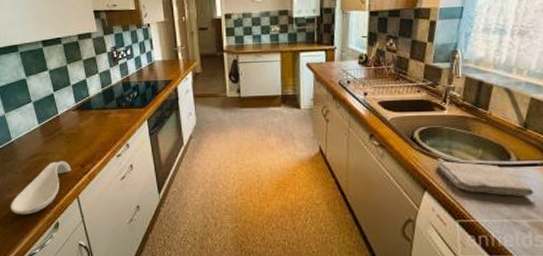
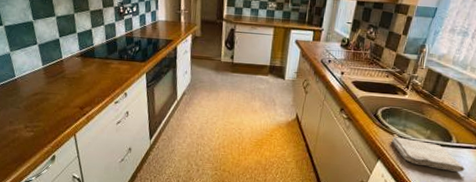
spoon rest: present [10,161,72,215] -> none [10,101,71,146]

